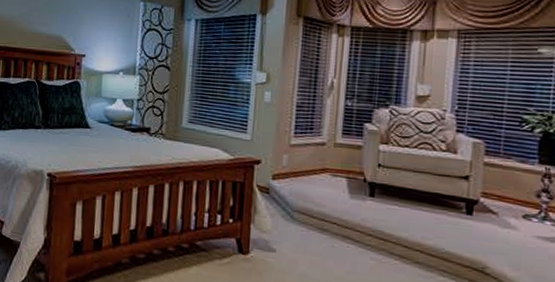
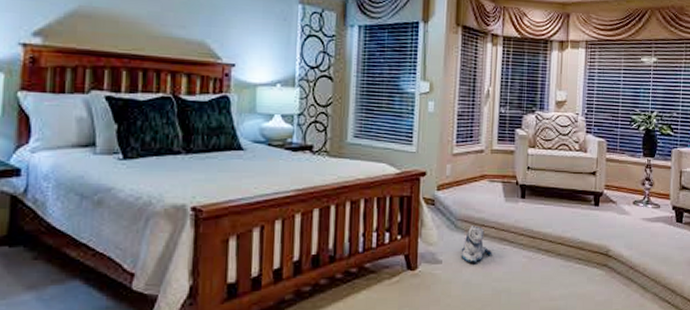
plush toy: none [296,219,333,258] -> present [460,226,492,263]

